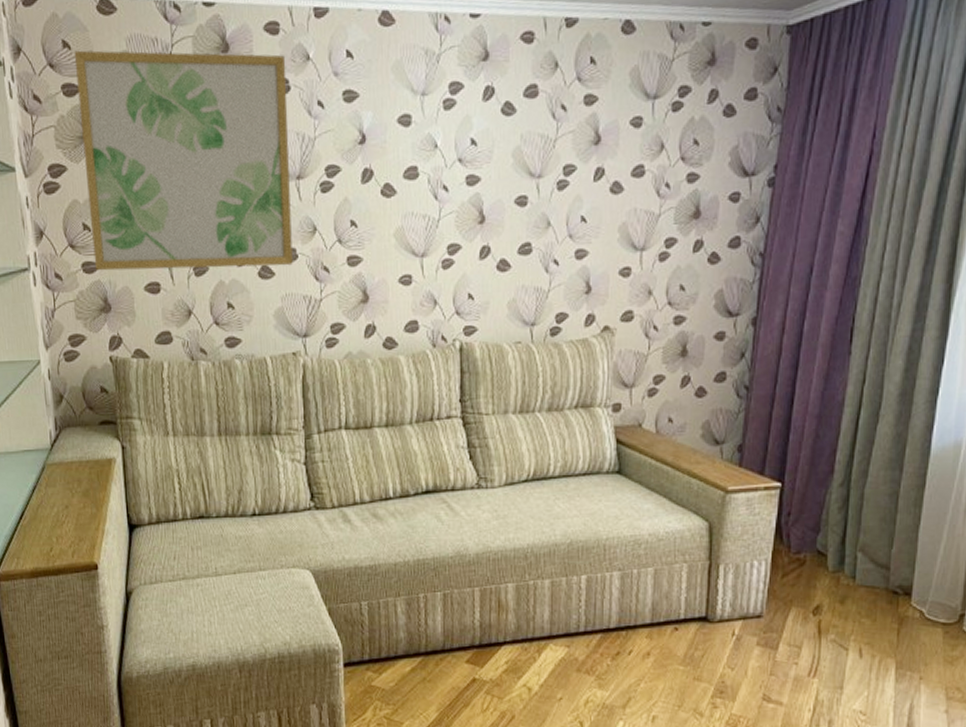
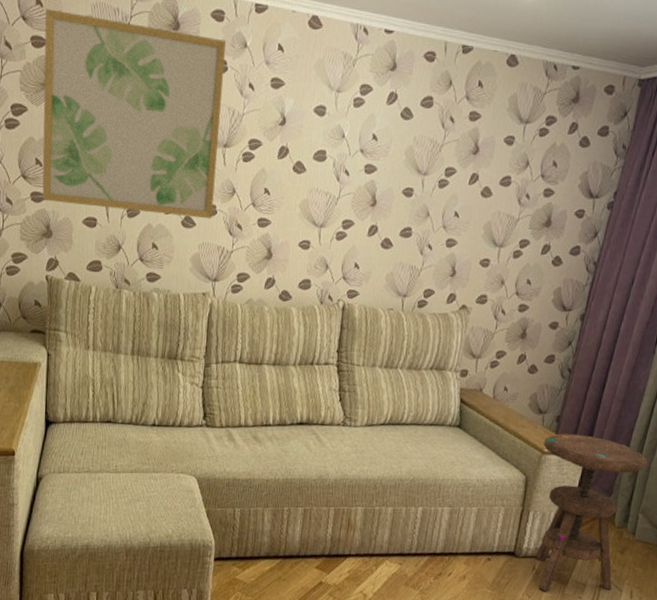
side table: none [726,463,860,660] -> present [534,433,648,591]

